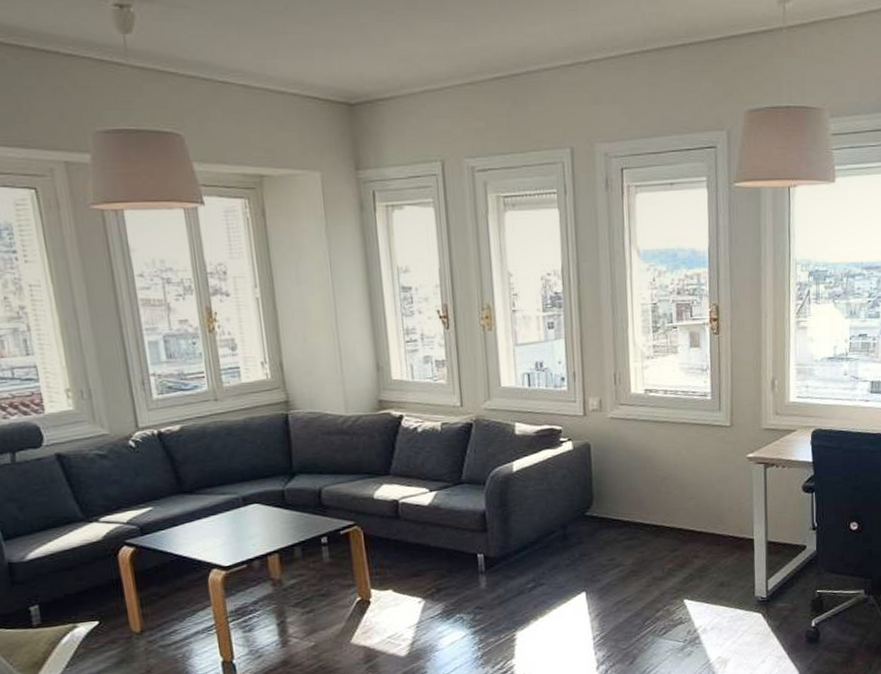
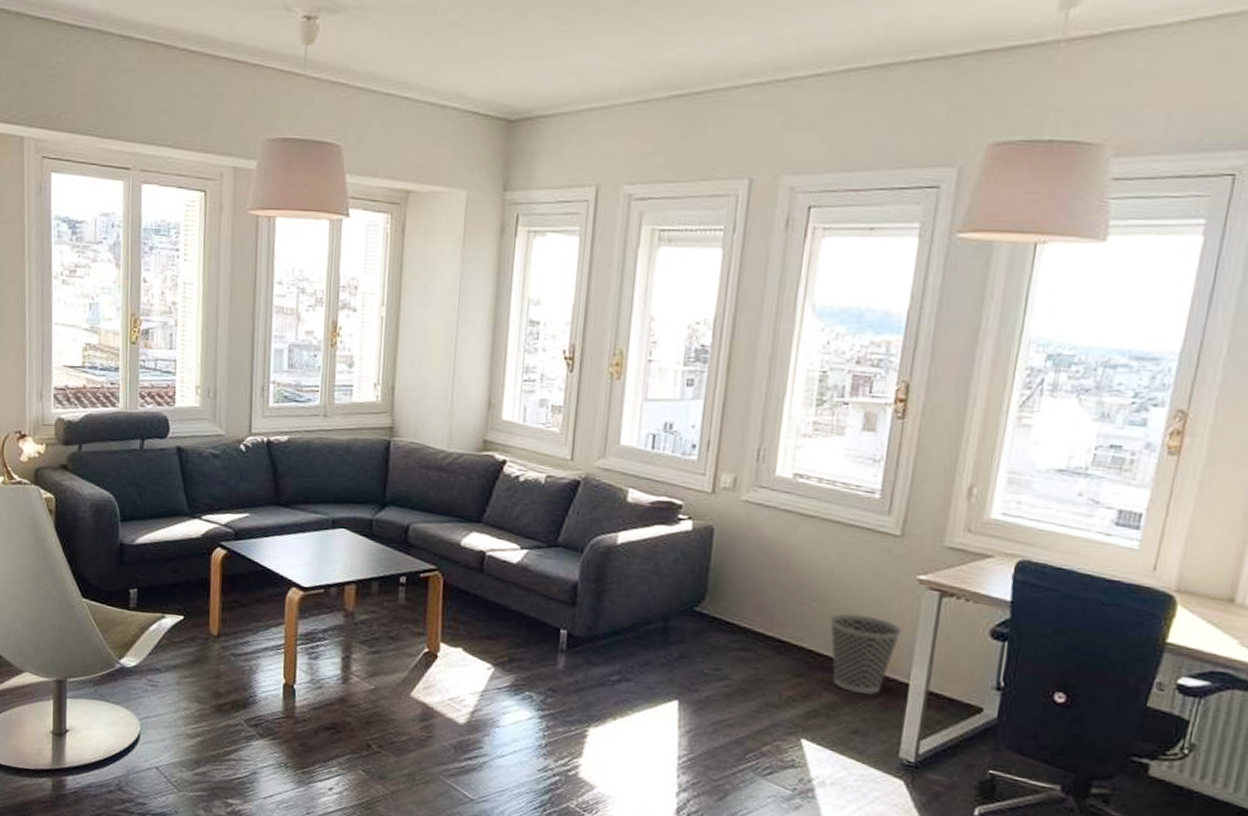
wastebasket: none [690,492,743,555] -> present [830,613,902,695]

